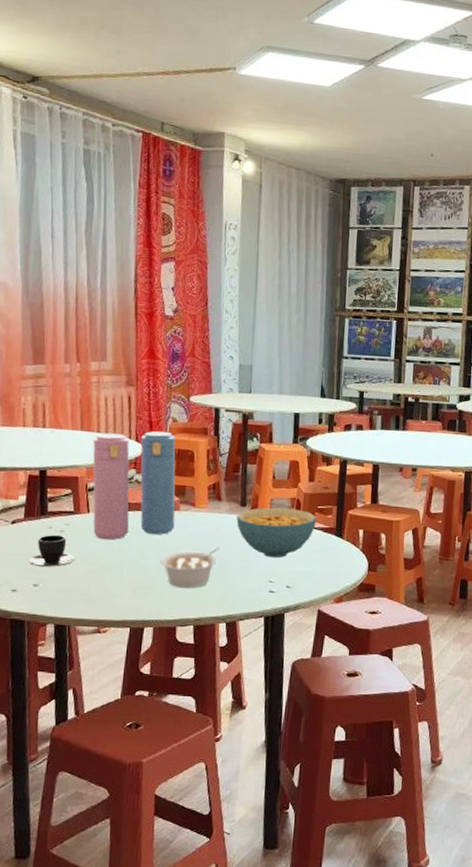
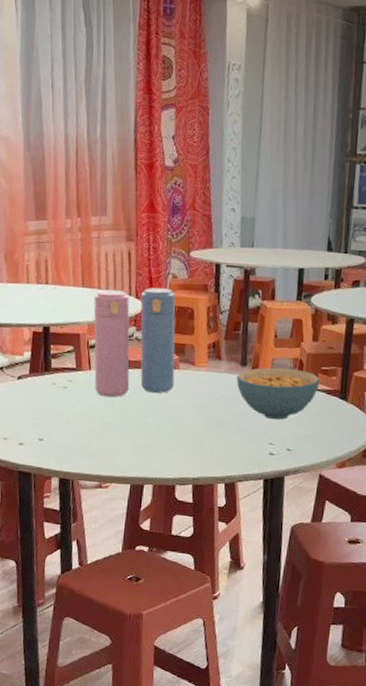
teacup: present [29,534,75,567] -> none [34,390,78,423]
legume: present [160,547,220,588] -> none [159,407,220,447]

